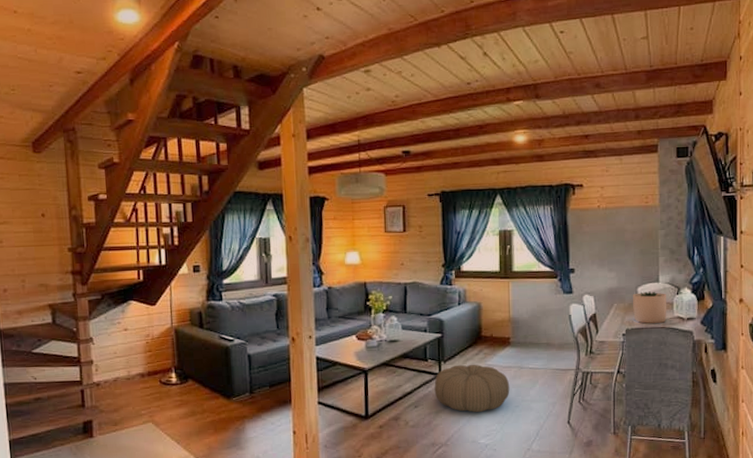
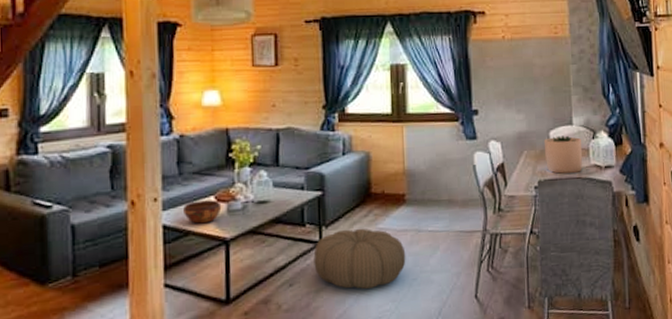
decorative bowl: none [332,338,361,357] -> present [183,200,222,224]

